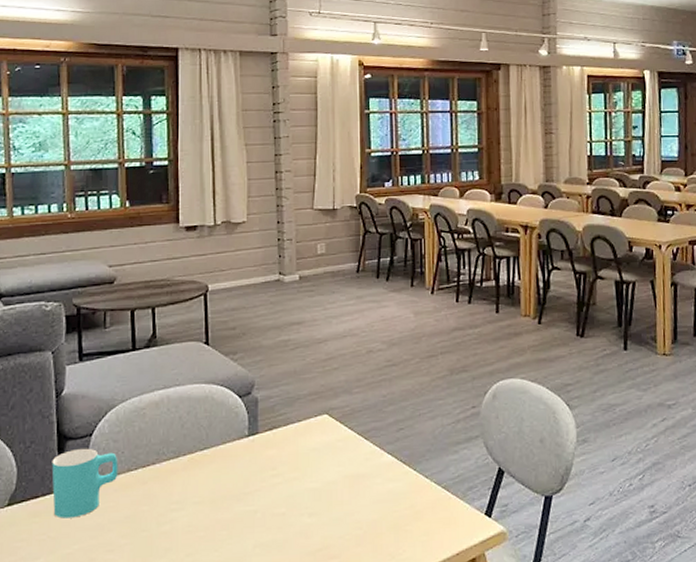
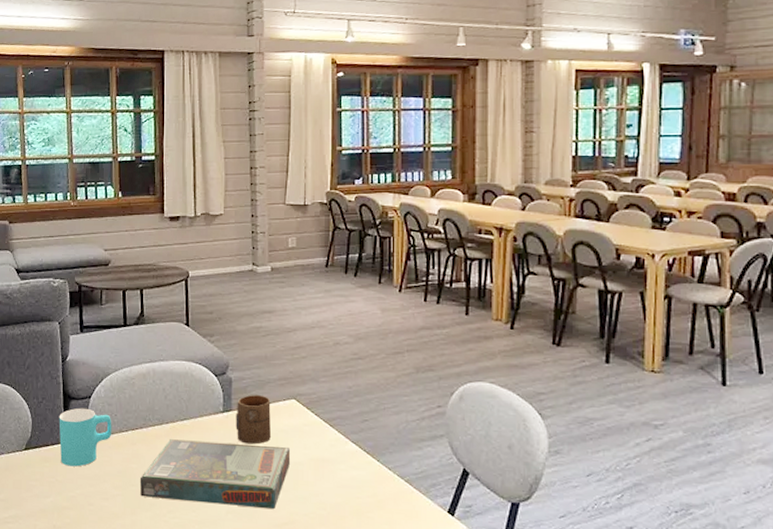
board game: none [152,467,324,542] -> present [139,439,291,509]
cup: none [263,412,301,468] -> present [236,394,271,445]

